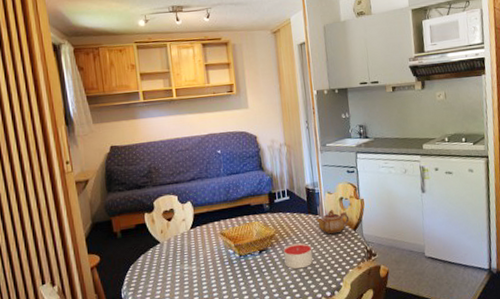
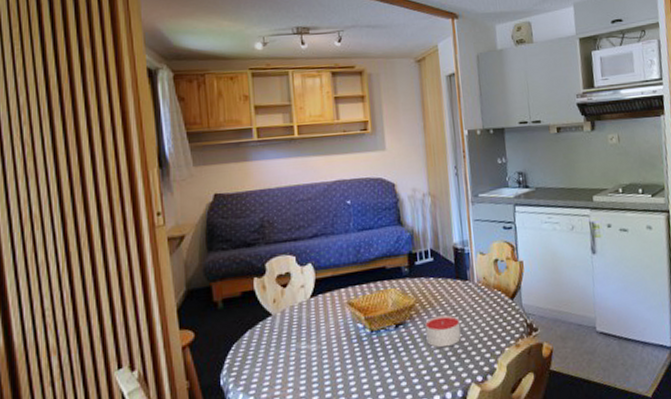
teapot: present [315,210,350,236] -> none [464,274,506,306]

